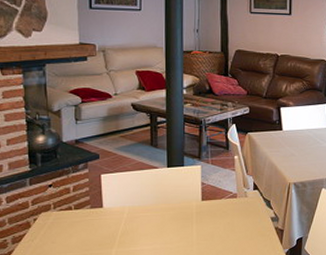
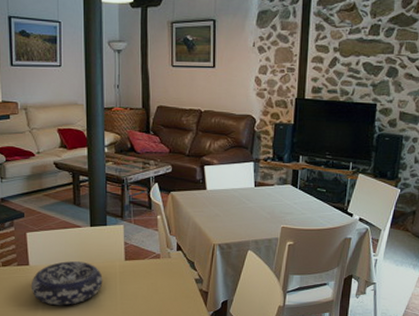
decorative bowl: none [104,203,179,248] -> present [30,261,103,306]

